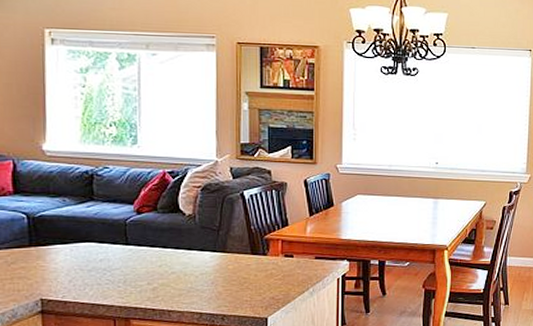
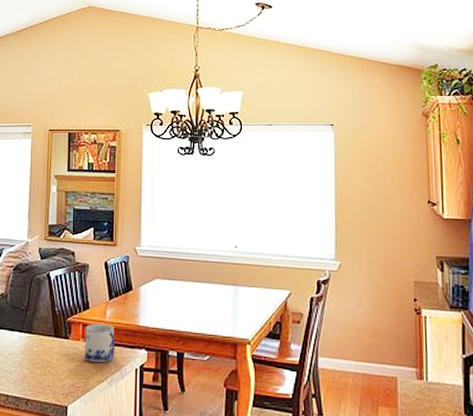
mug: none [284,239,316,275] -> present [84,323,115,362]

